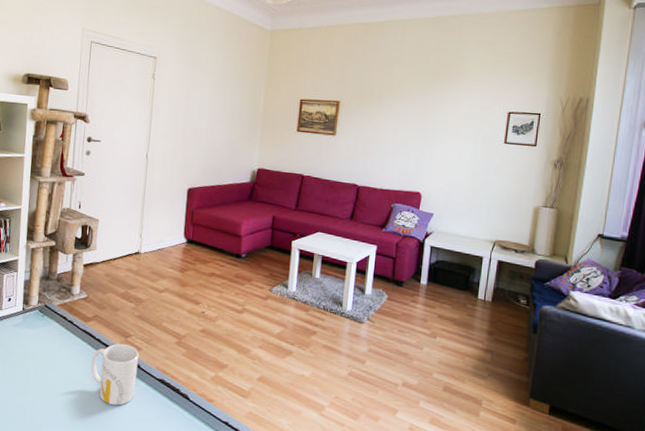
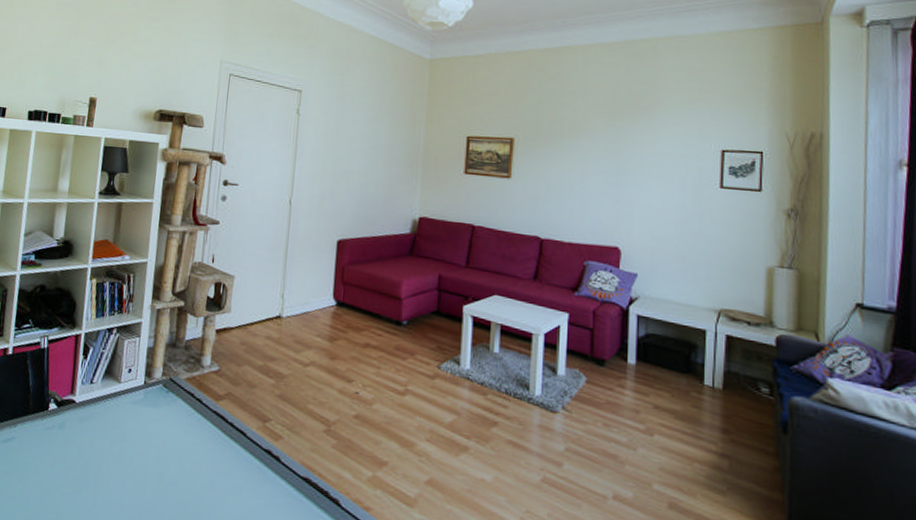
mug: present [91,344,139,406] -> none [221,429,280,510]

